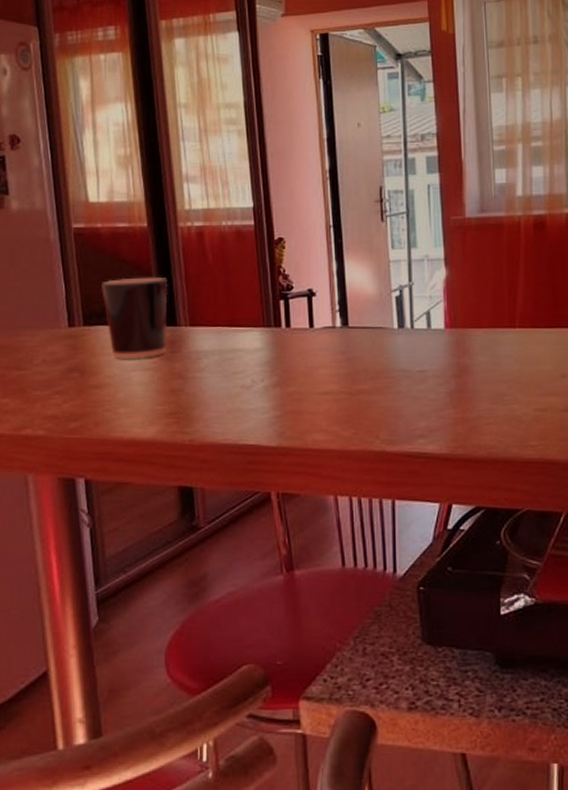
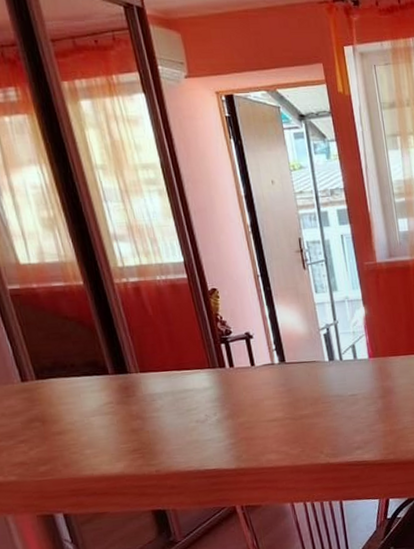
mug: present [102,276,168,360] -> none [47,330,122,408]

